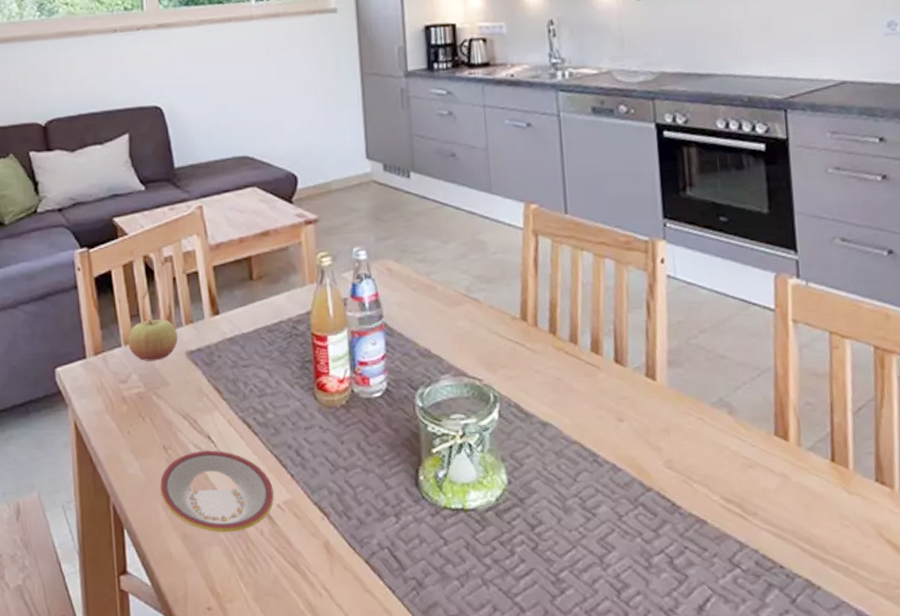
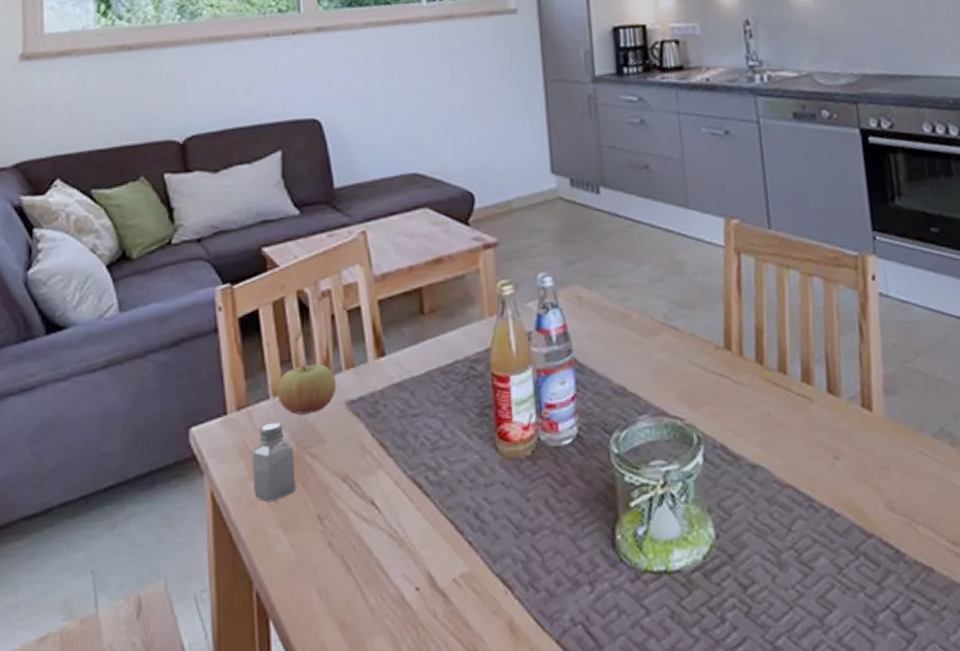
saltshaker: none [107,367,145,433] -> present [252,423,296,502]
plate: present [160,450,274,533] -> none [314,517,449,618]

